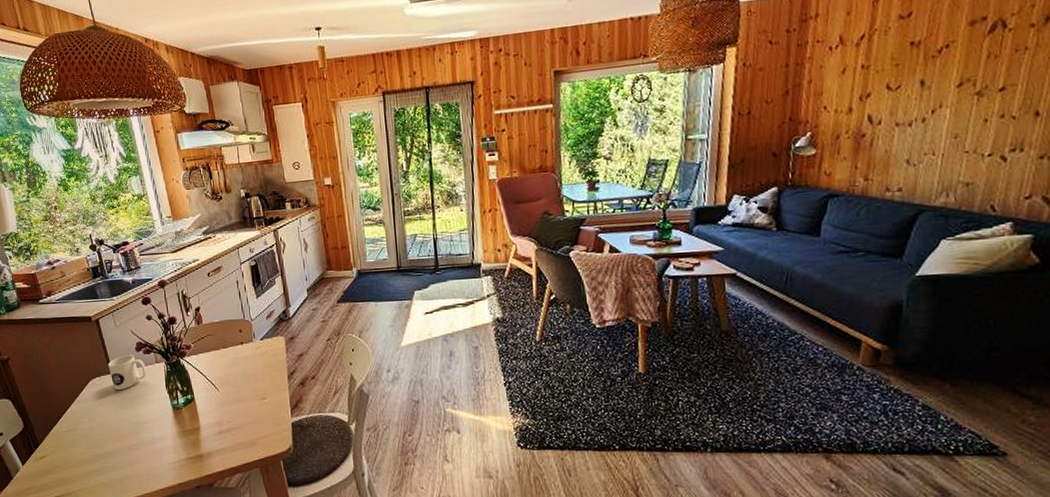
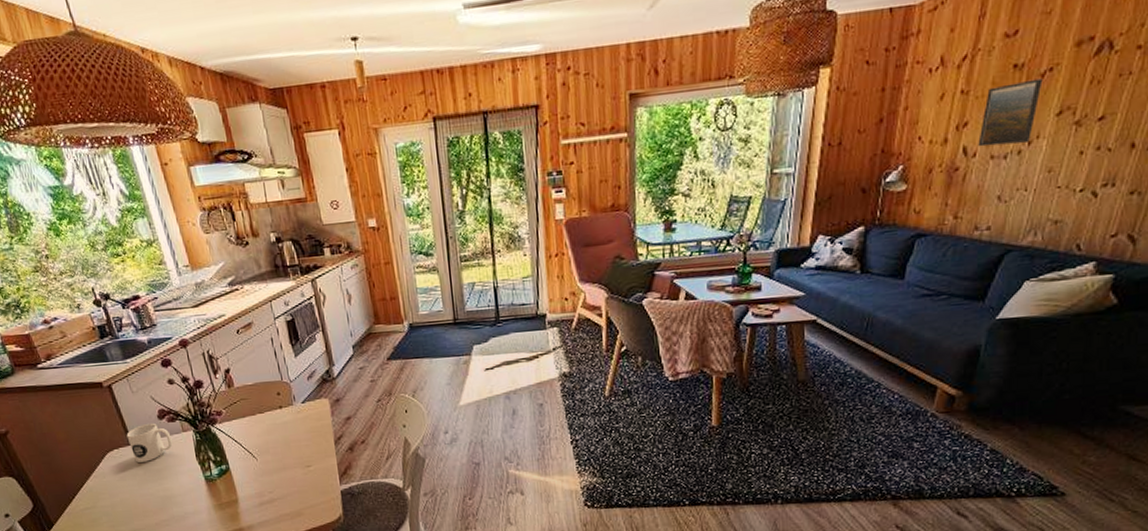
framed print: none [882,54,941,116] -> present [978,78,1043,147]

